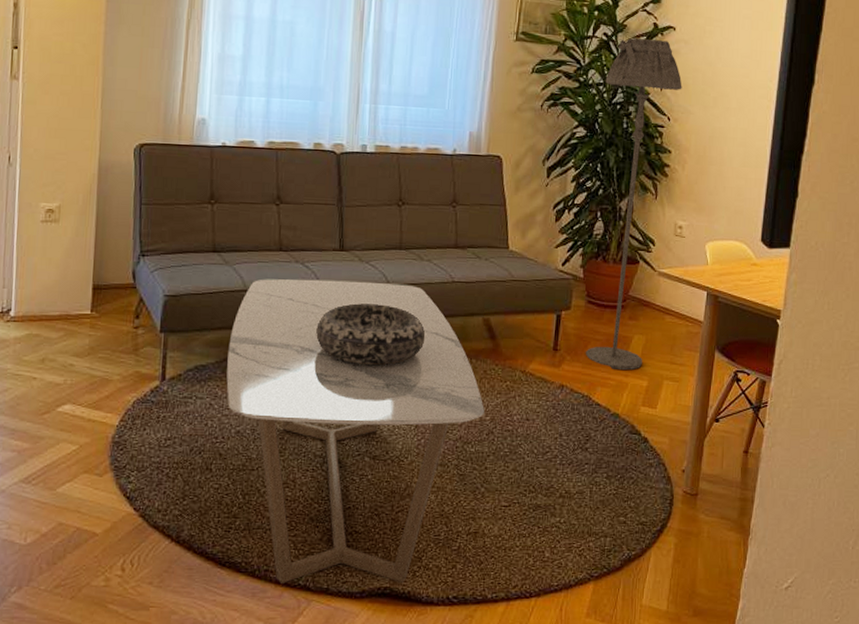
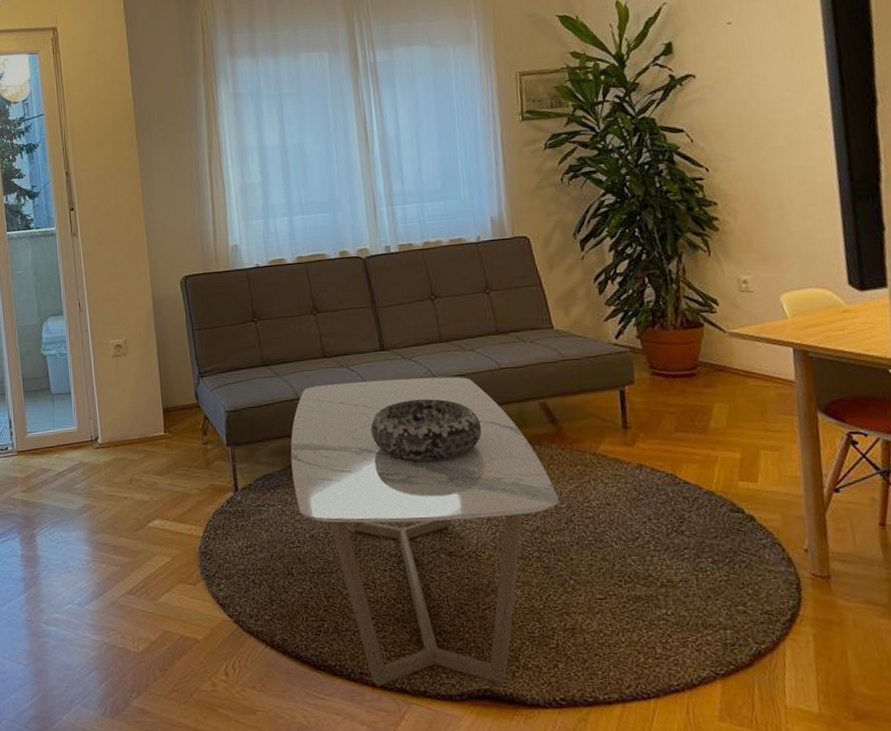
floor lamp: present [585,38,682,371] -> none [626,90,730,444]

